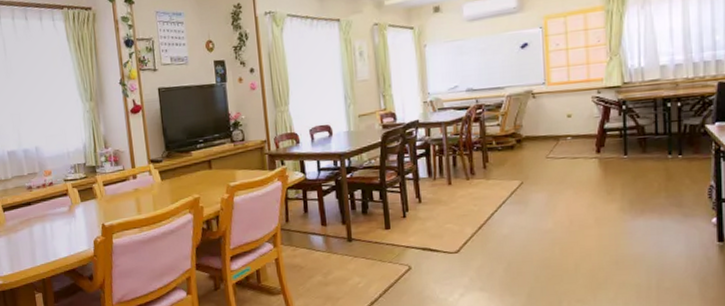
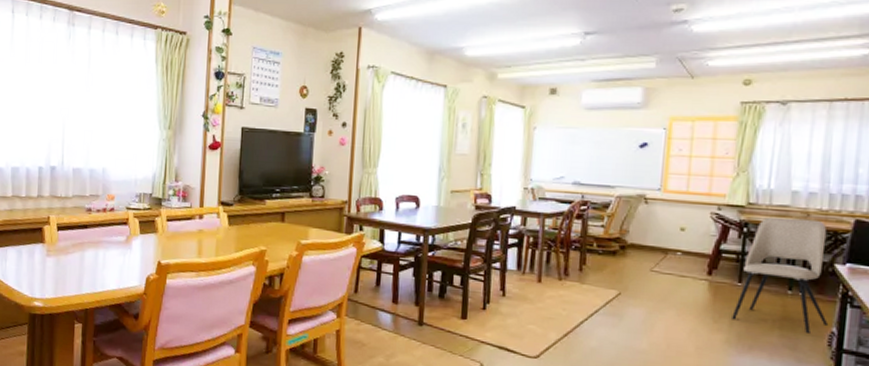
dining chair: none [623,88,707,191] -> present [732,217,829,335]

